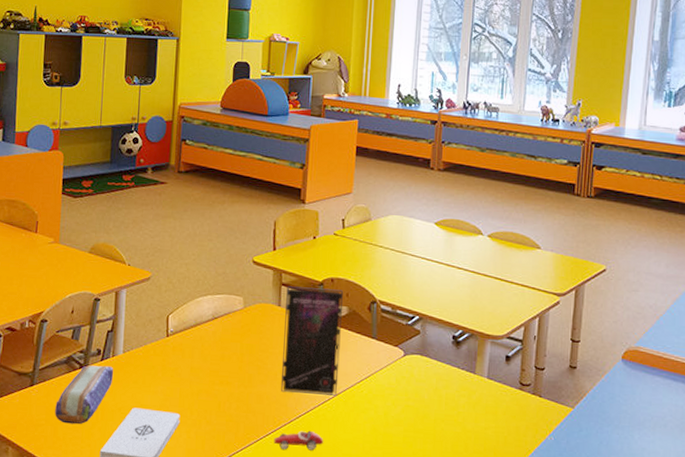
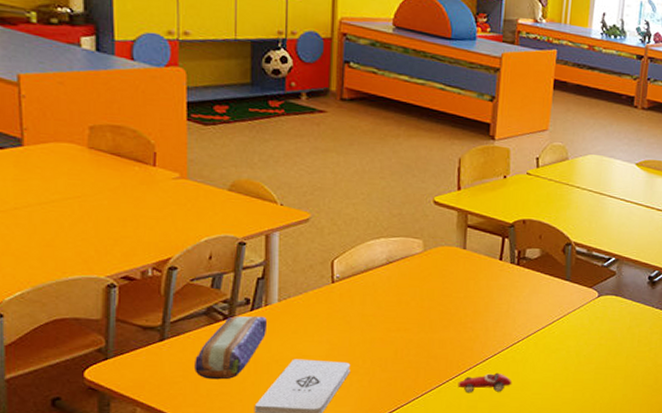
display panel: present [280,286,344,396] -> none [465,228,537,339]

